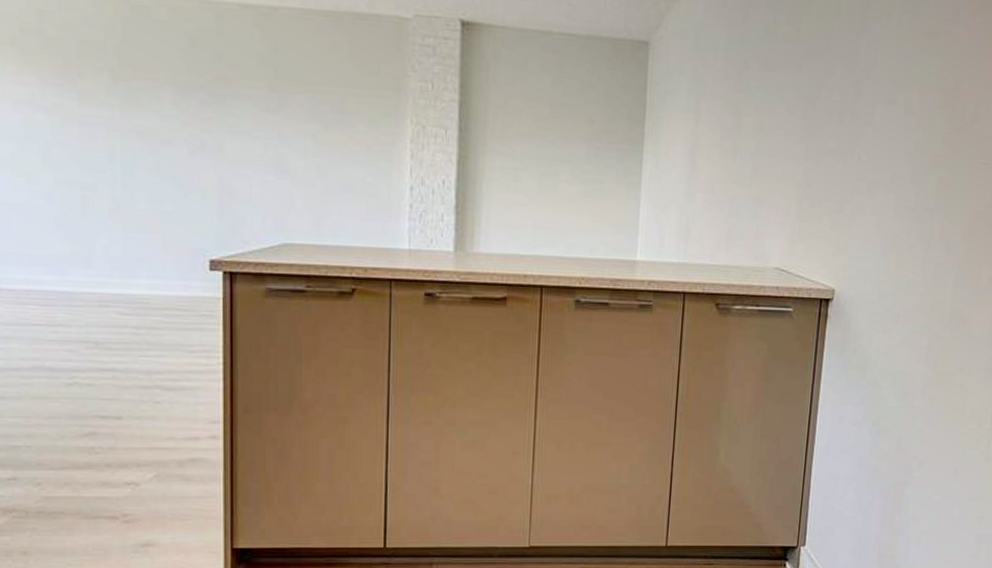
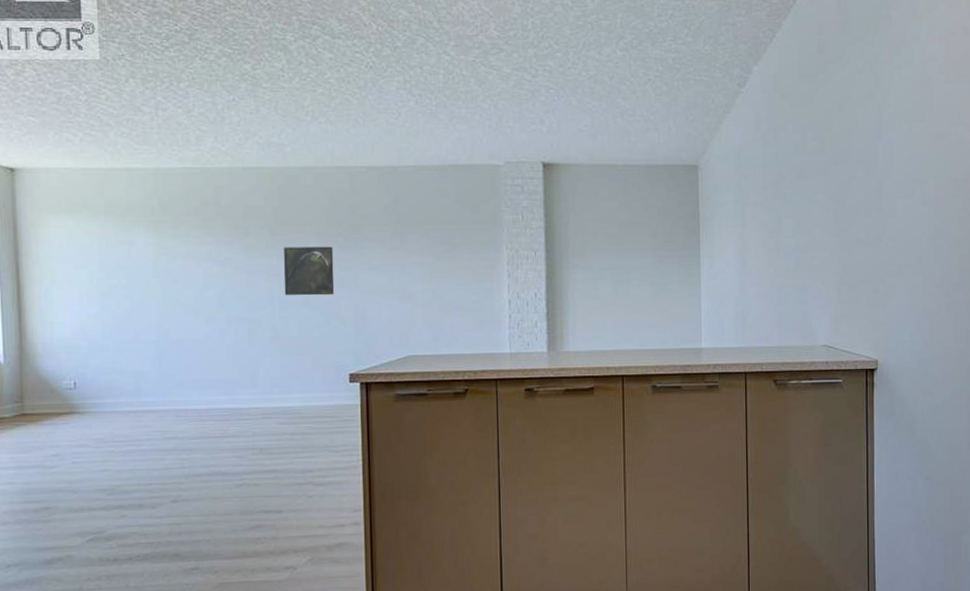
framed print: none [128,97,194,162] -> present [283,246,335,296]

